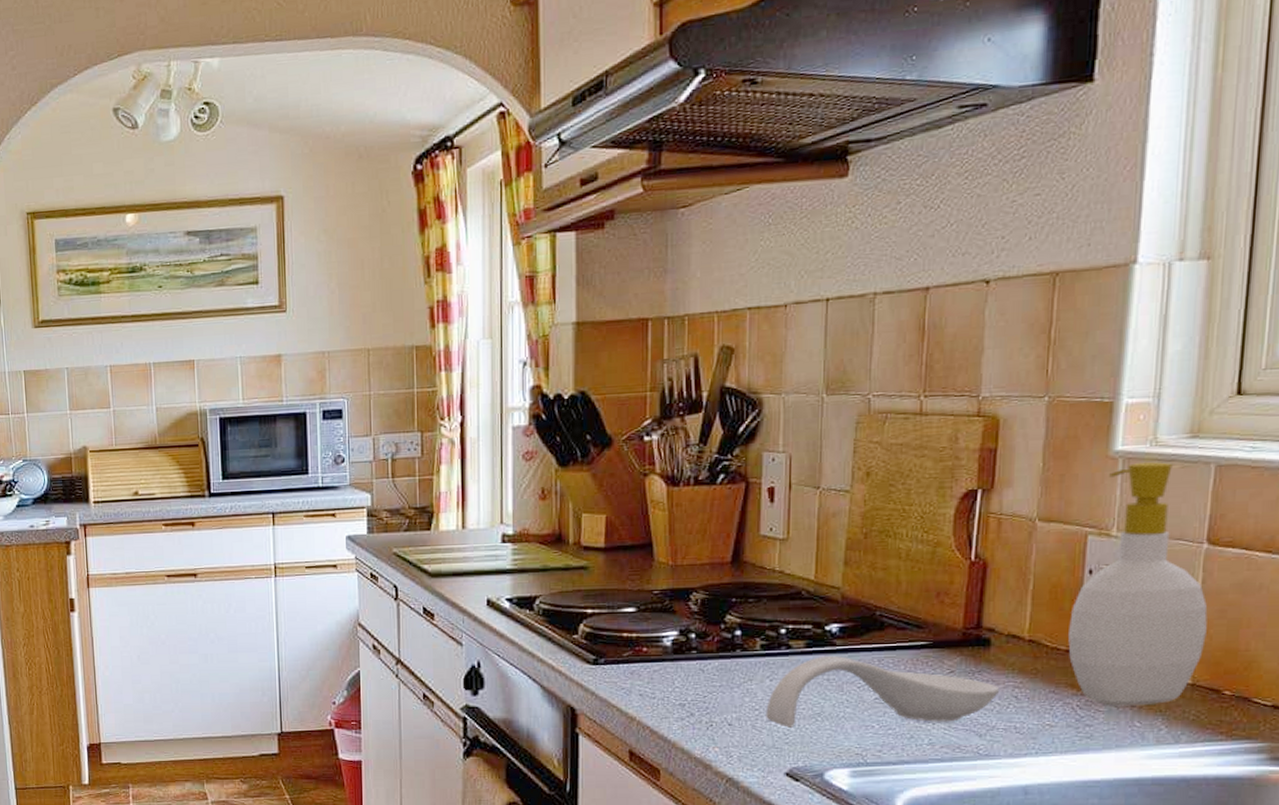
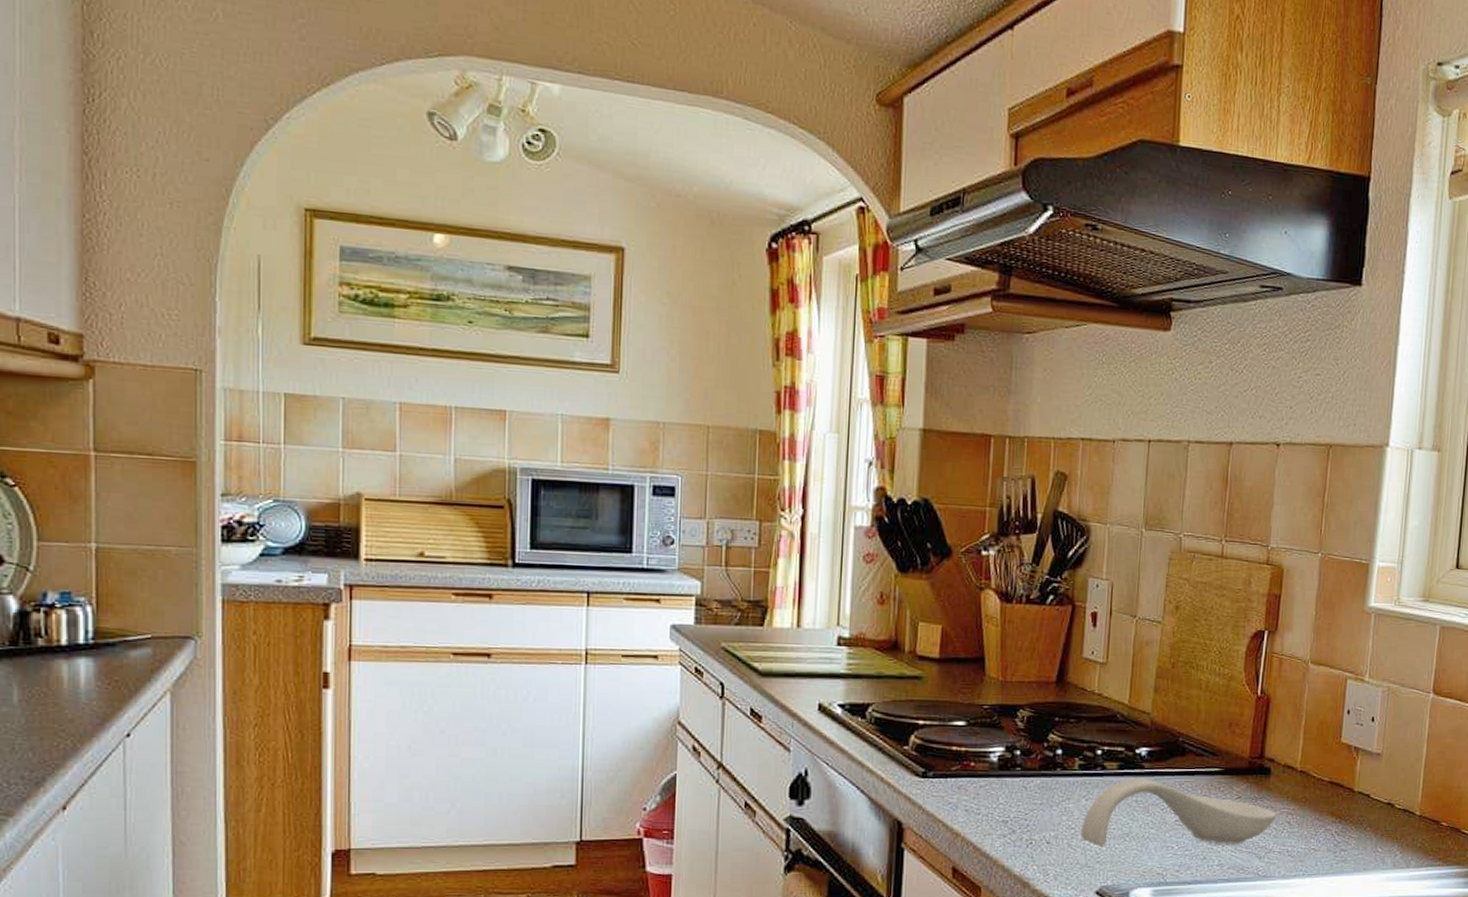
soap bottle: present [1068,462,1208,706] -> none [1330,619,1432,834]

